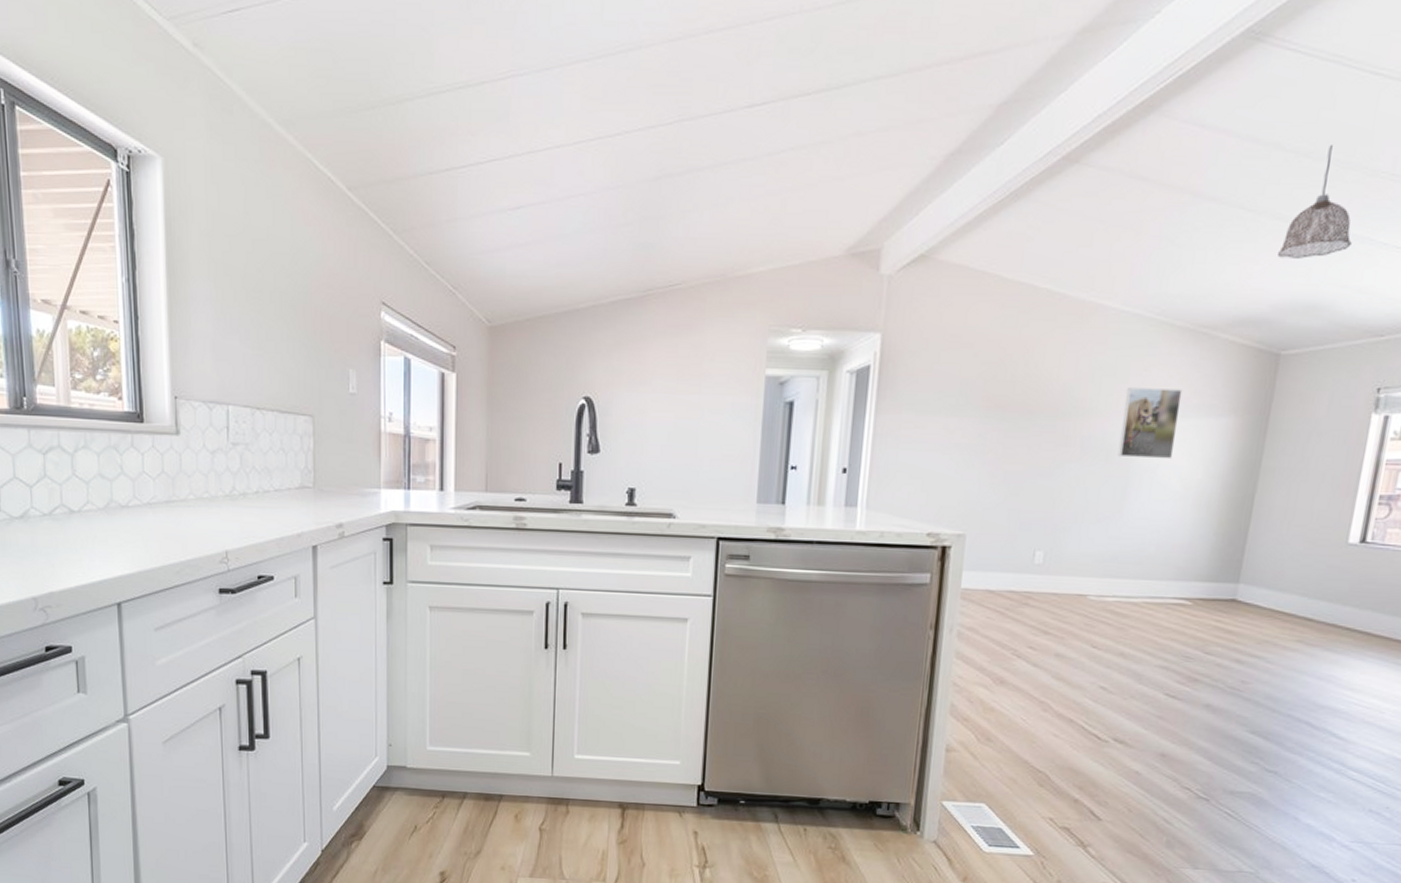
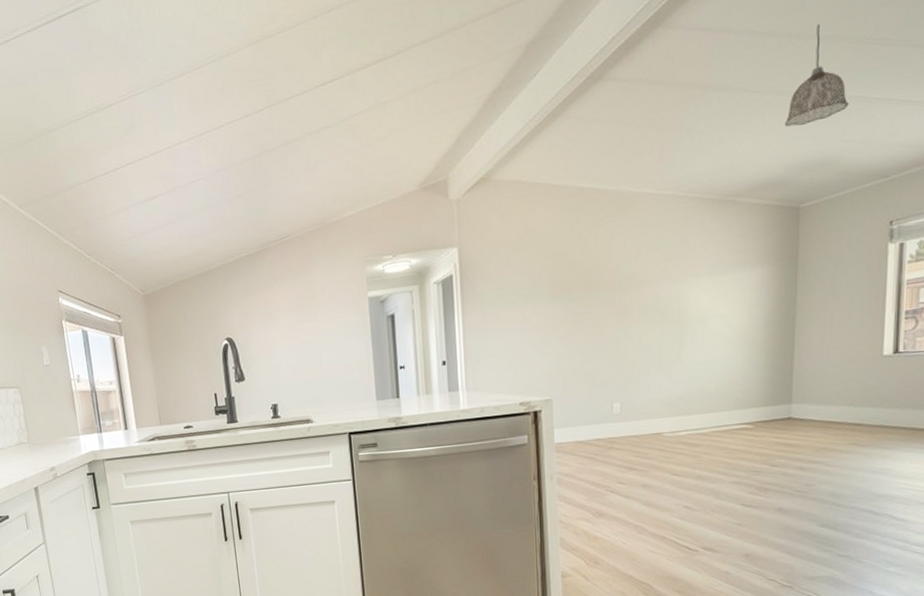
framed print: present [1117,388,1183,460] -> none [670,251,719,315]

